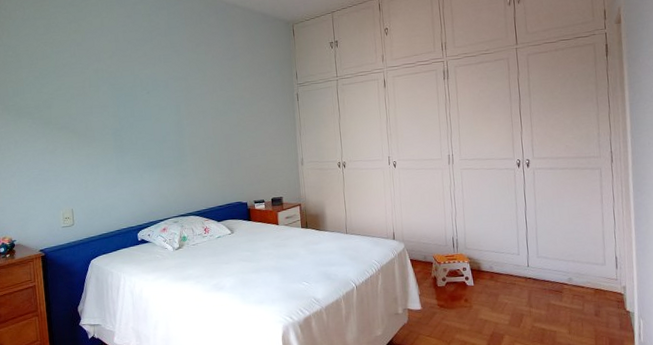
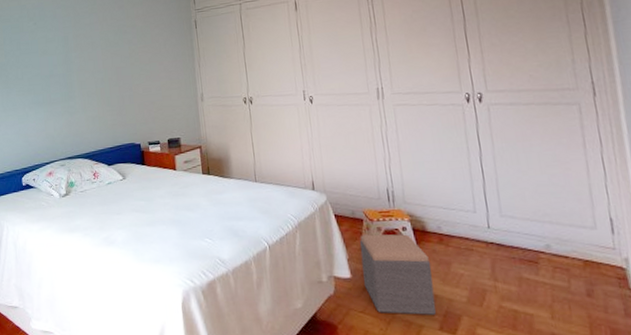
footstool: none [429,273,486,336] -> present [359,234,436,315]

